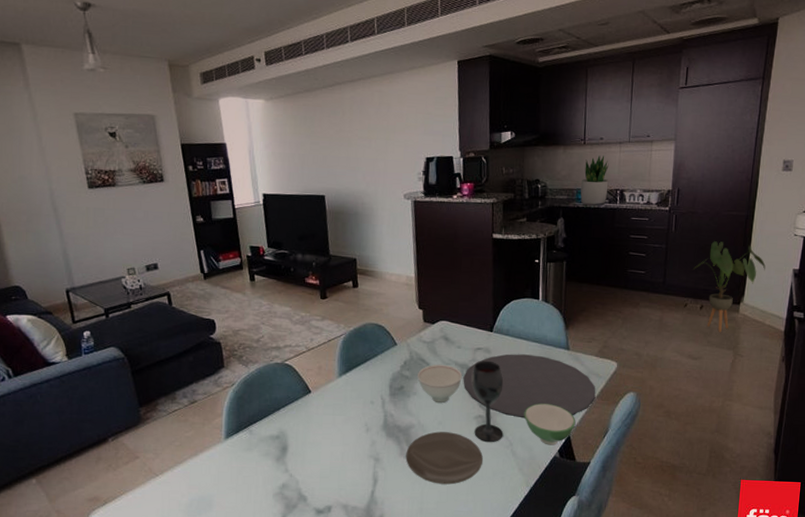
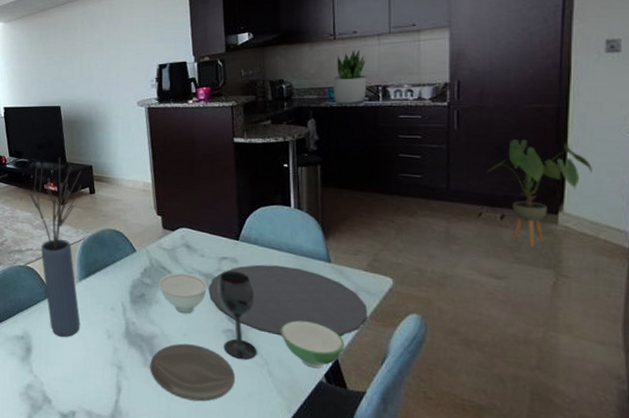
vase: none [287,249,346,433] -> present [27,157,82,337]

